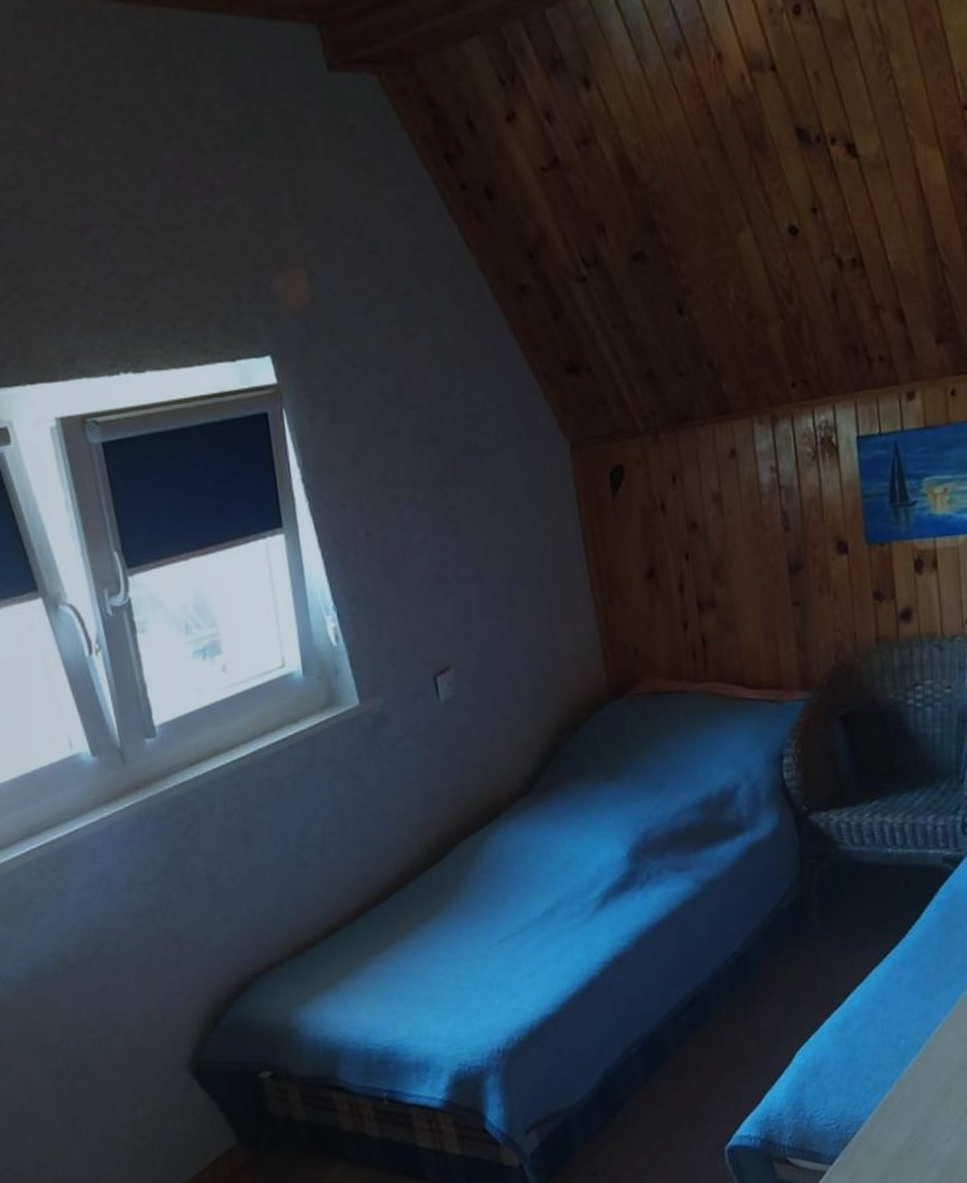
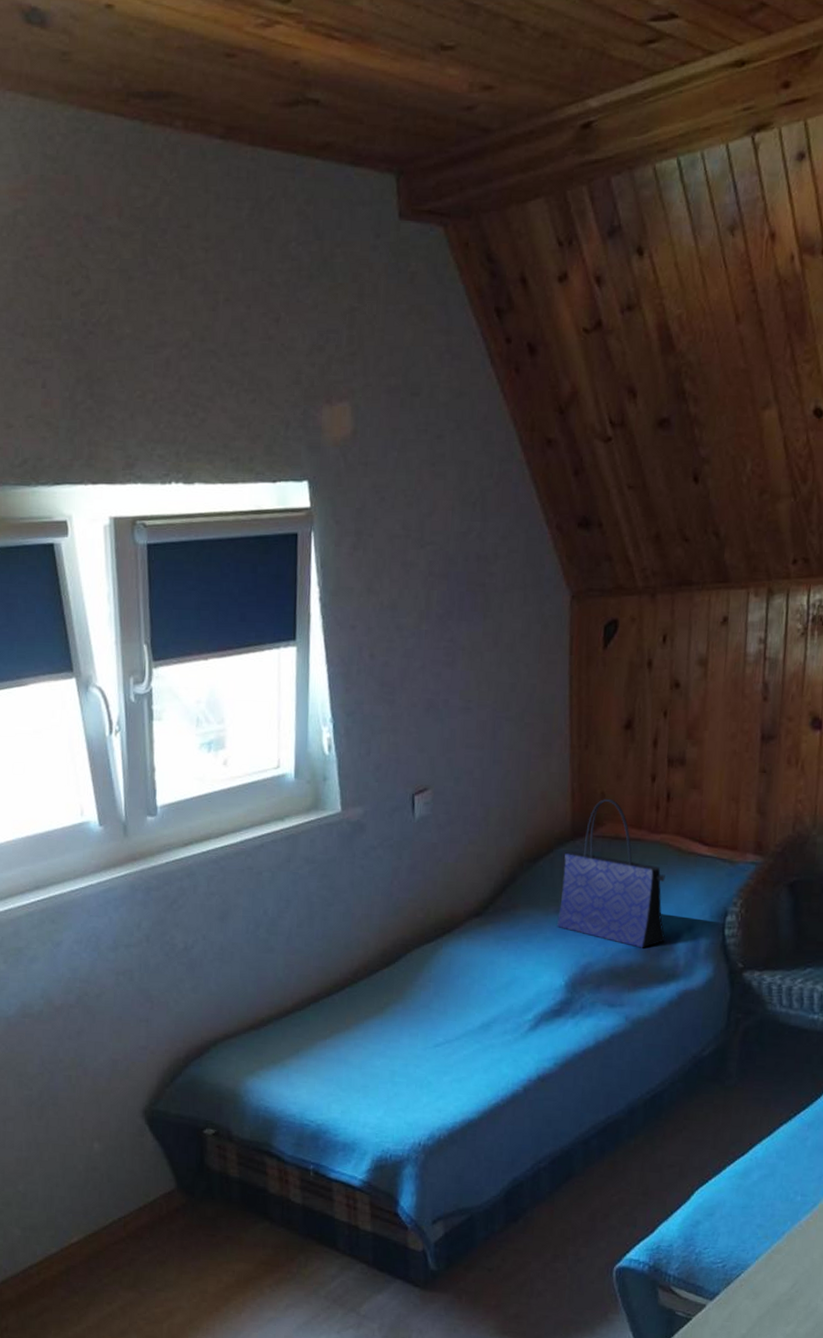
tote bag: none [605,653,725,805] -> present [557,799,666,948]

